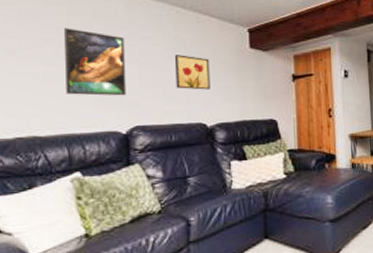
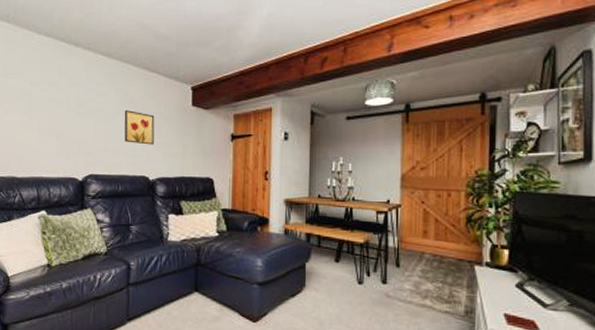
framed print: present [64,28,126,96] -> none [36,83,84,146]

